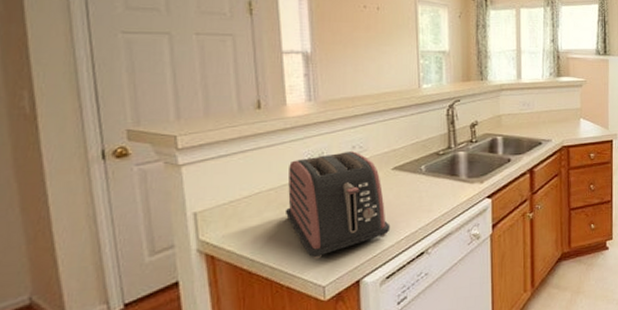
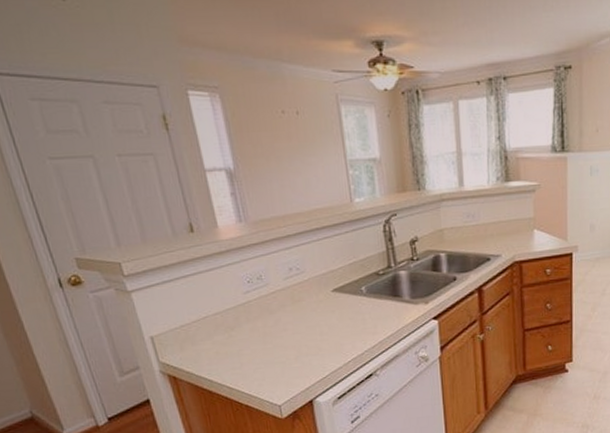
toaster: present [284,151,391,260] -> none [230,273,337,381]

